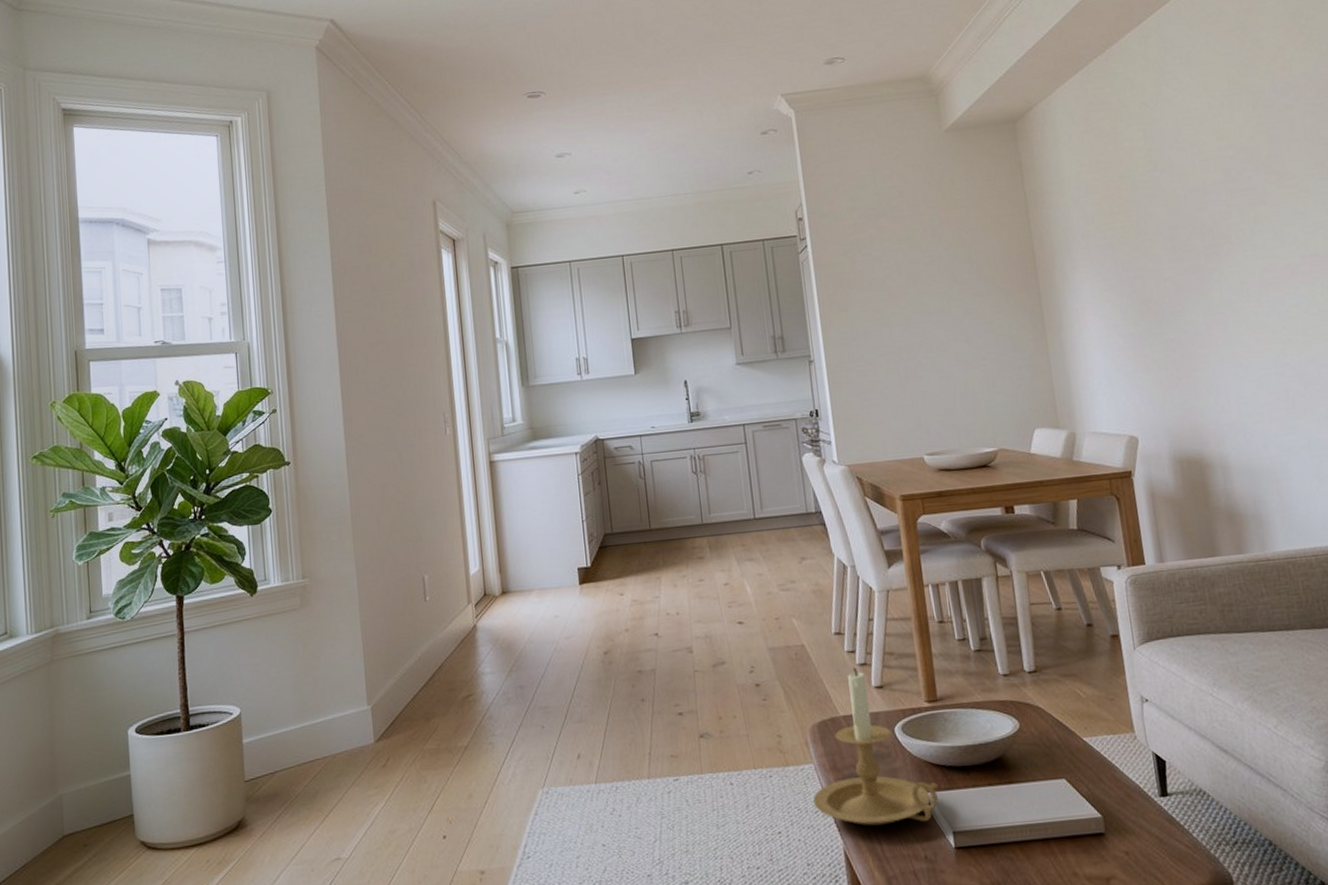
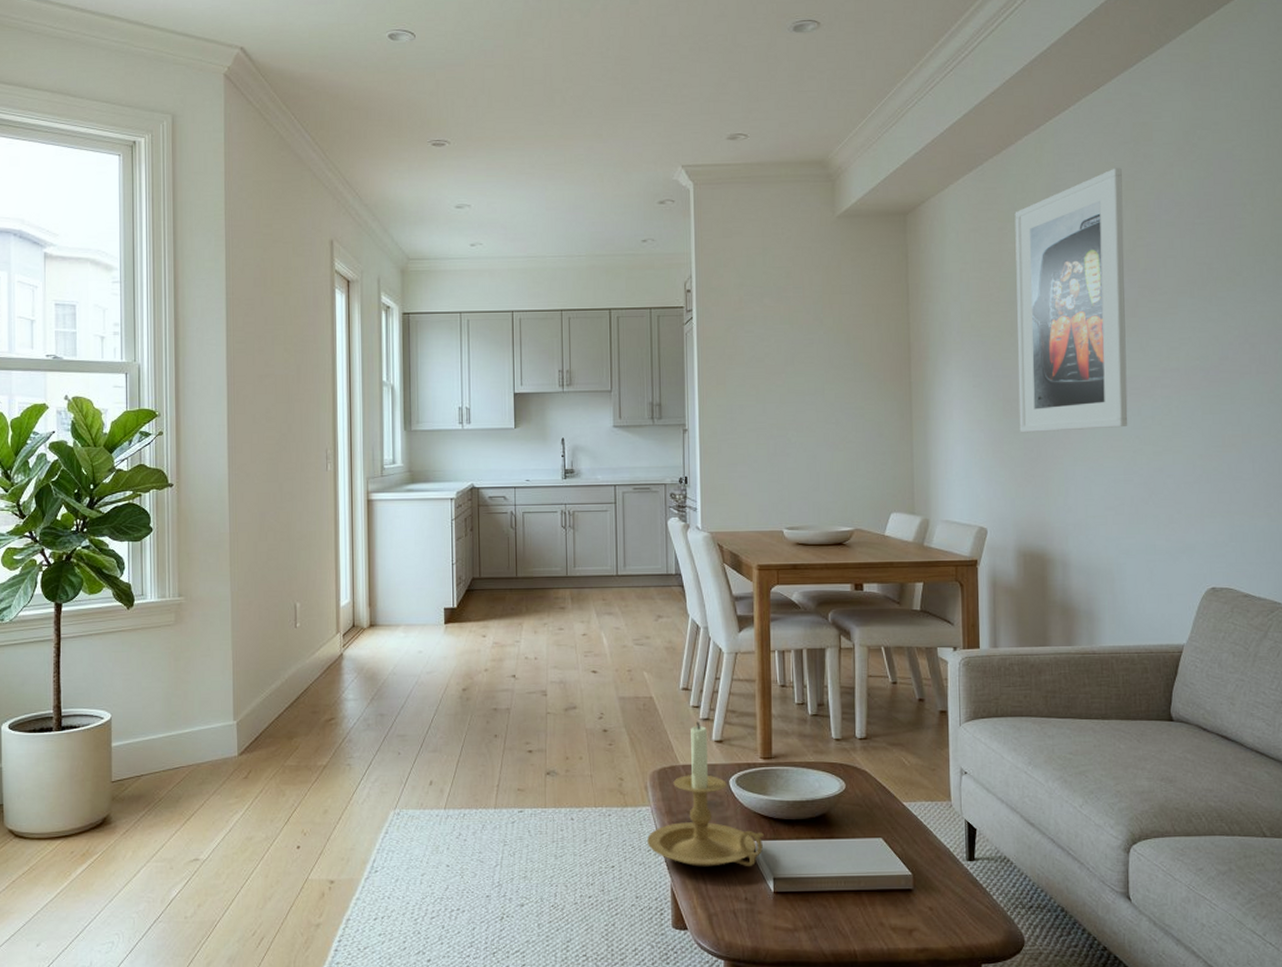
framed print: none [1126,55,1273,334] -> present [1014,168,1128,433]

